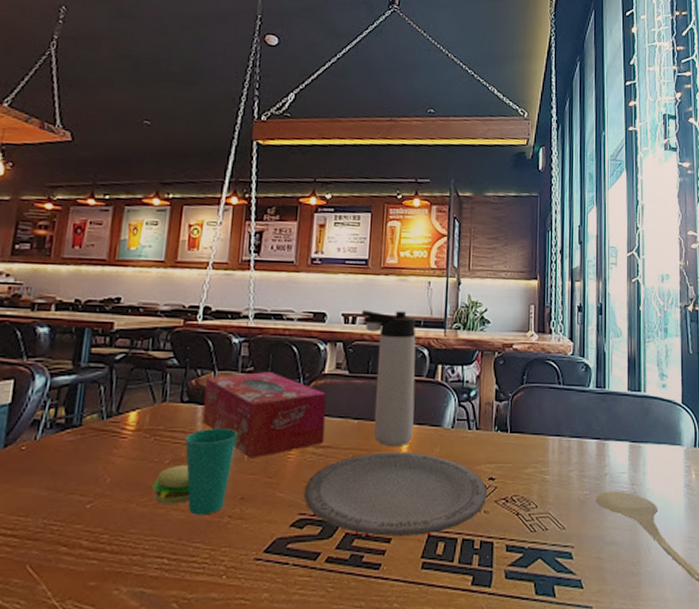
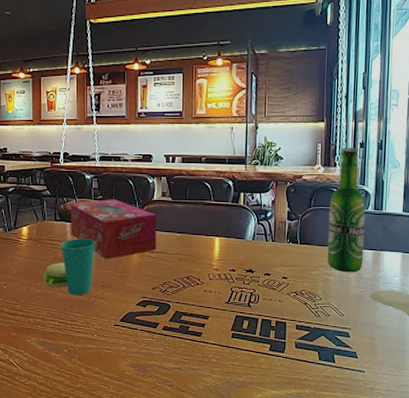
plate: present [303,452,488,537] -> none [144,257,282,315]
thermos bottle: present [362,309,416,447] -> none [179,151,223,253]
beer bottle: none [543,310,587,470] -> present [327,147,366,273]

